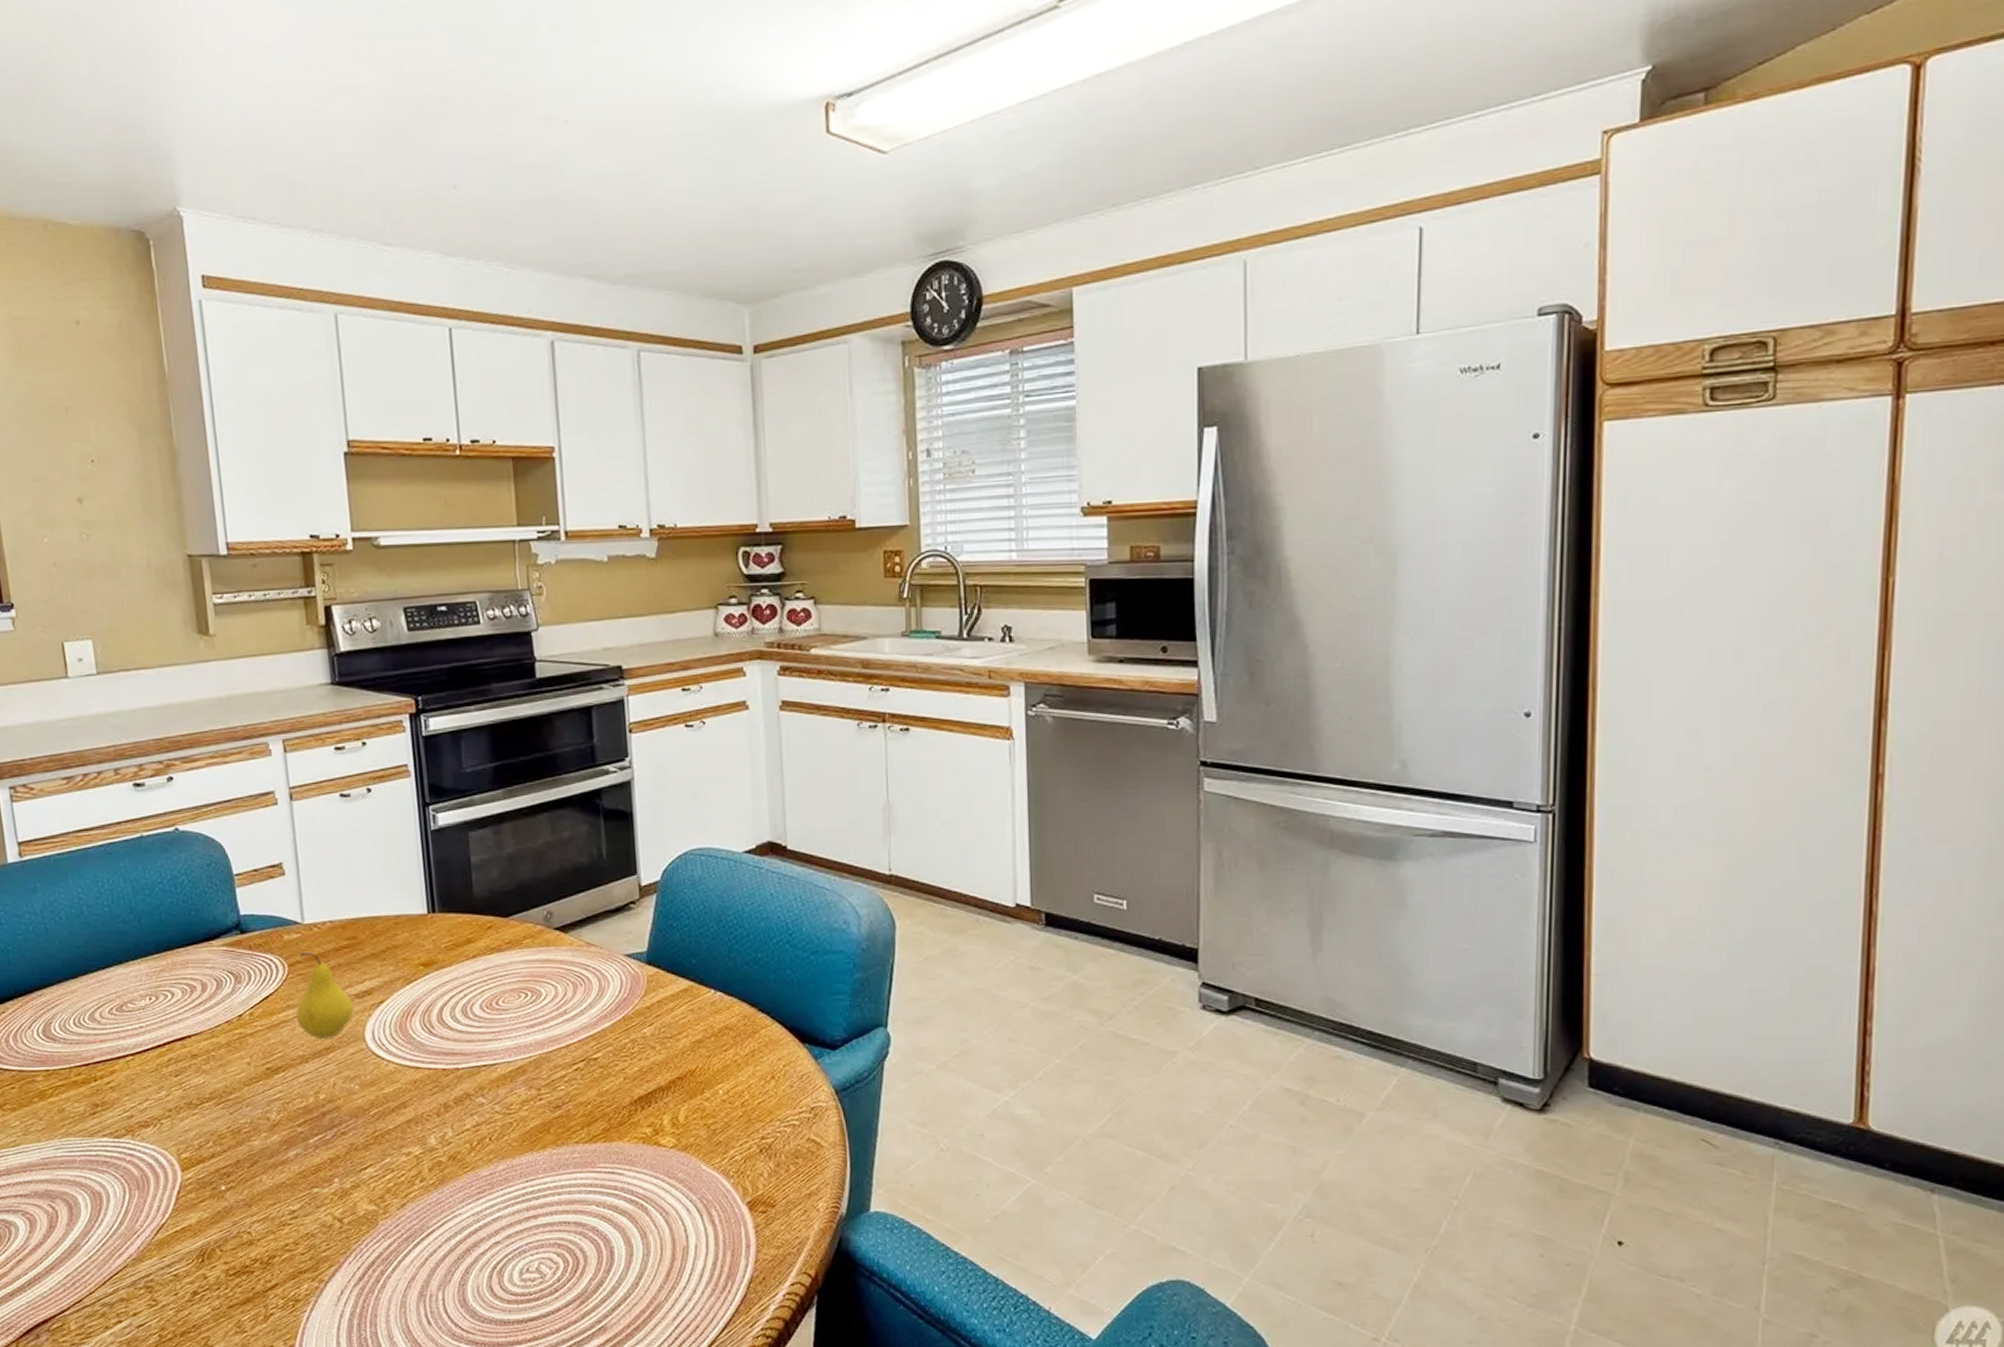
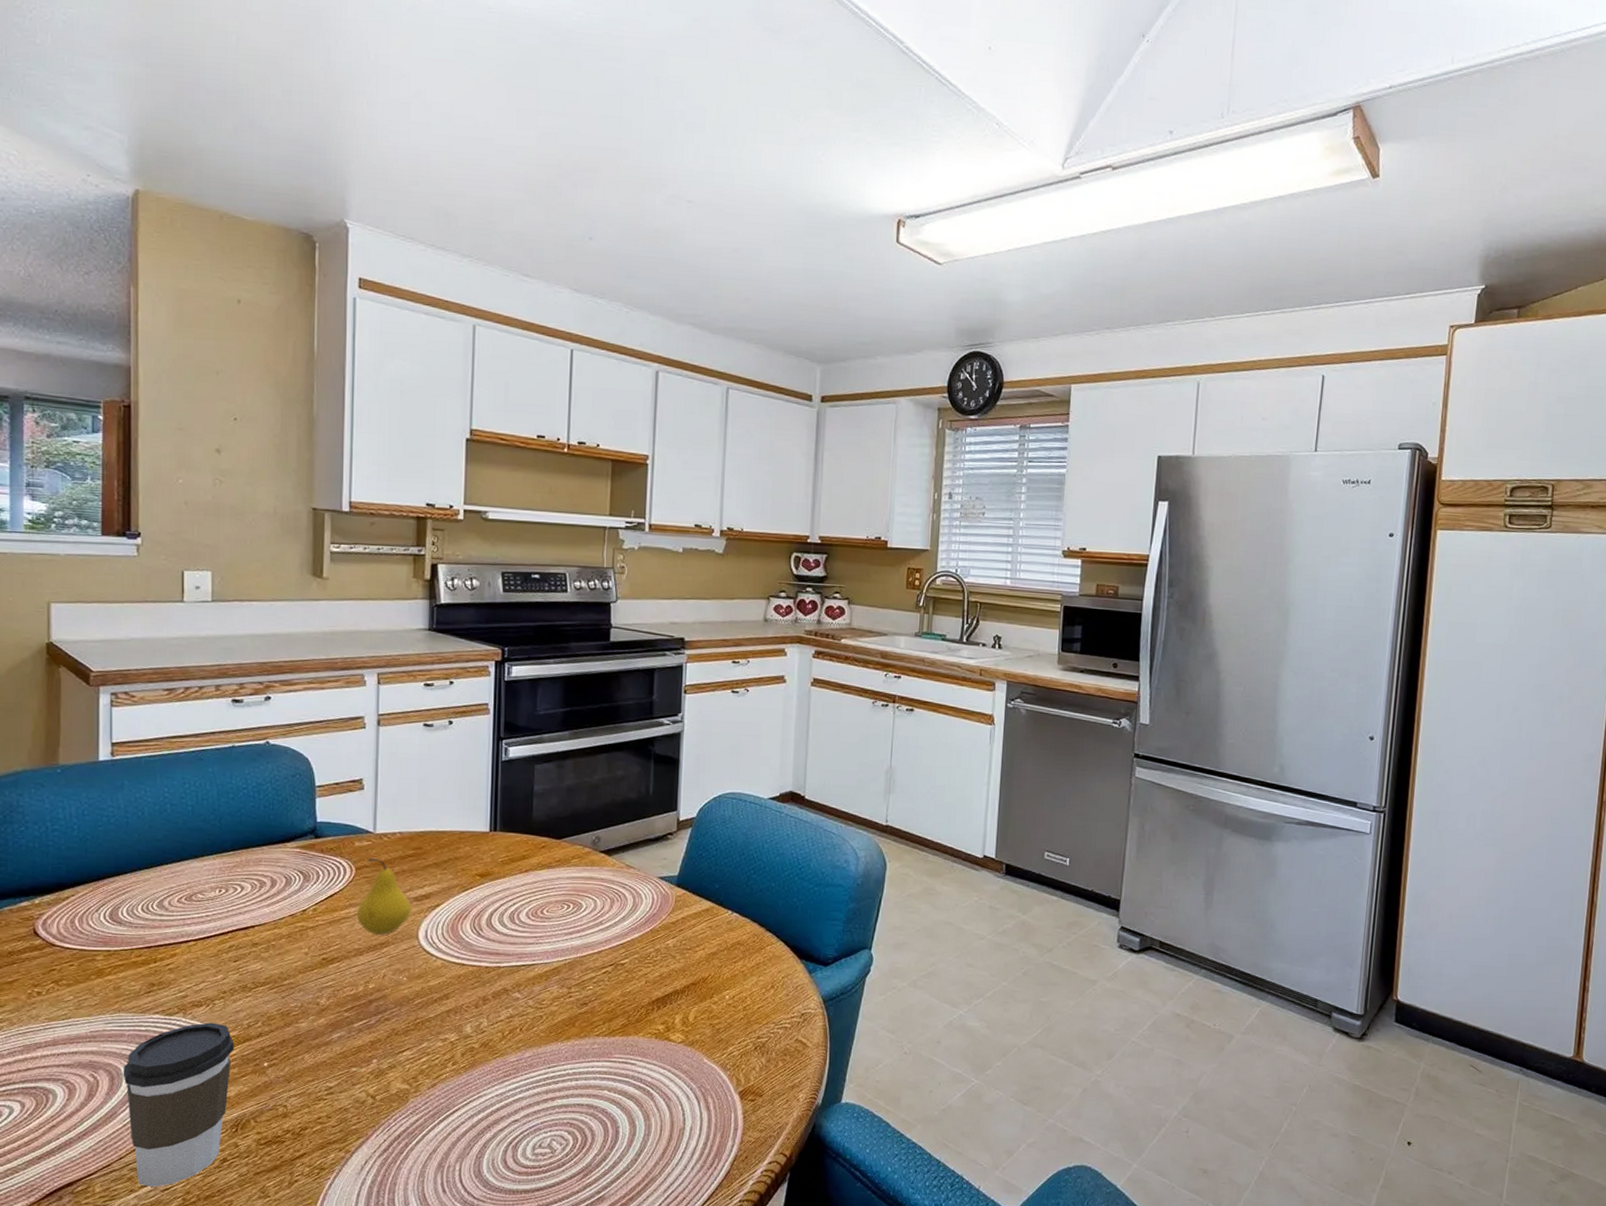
coffee cup: none [79,1144,190,1324] -> present [123,1022,234,1188]

